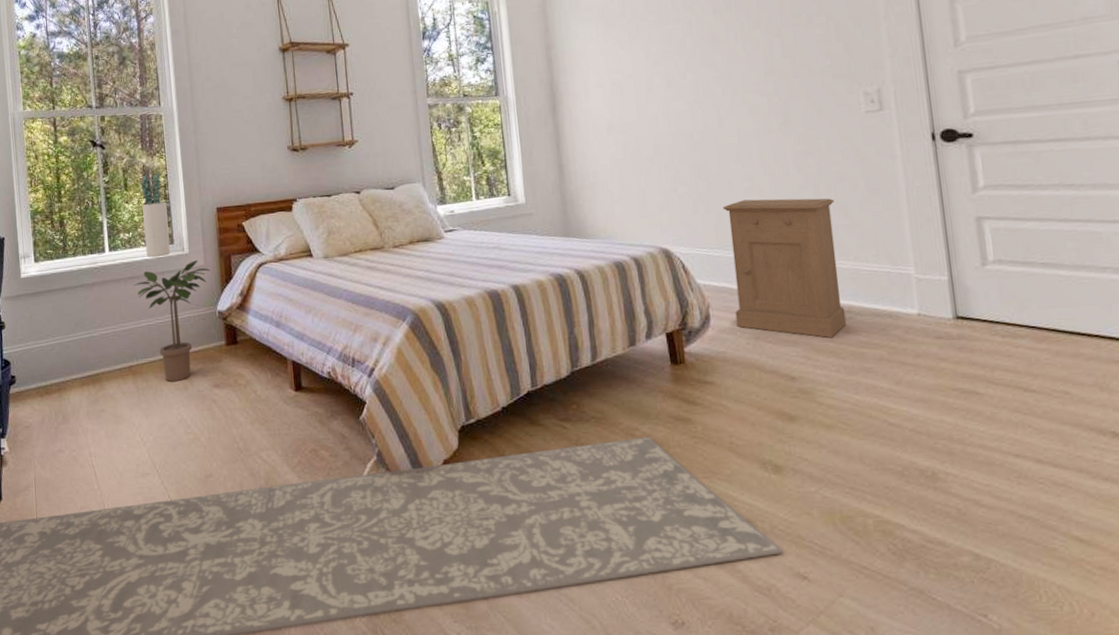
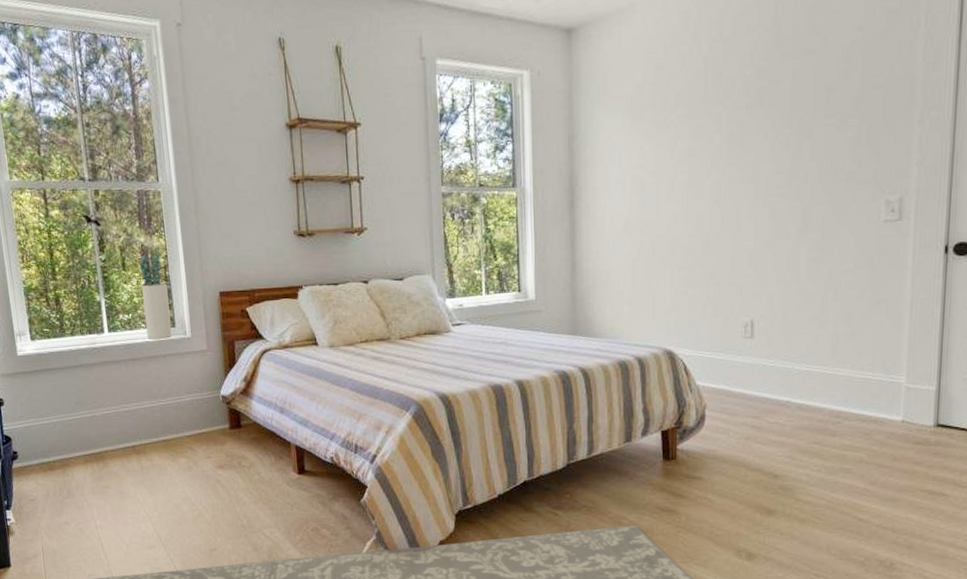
potted plant: present [134,260,210,382] -> none [135,344,214,462]
cabinet: present [722,198,847,339] -> none [729,304,840,441]

